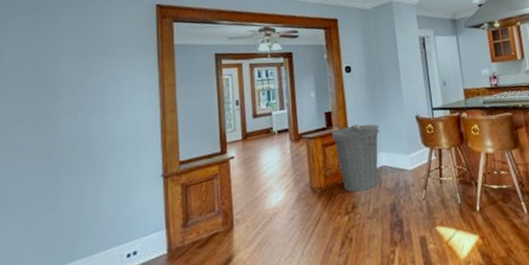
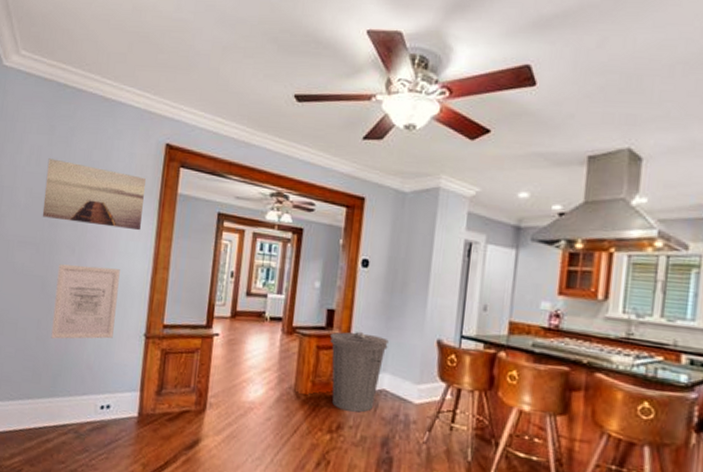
wall art: none [36,35,143,91] -> present [42,158,146,231]
wall art: none [61,122,130,204] -> present [51,264,120,339]

